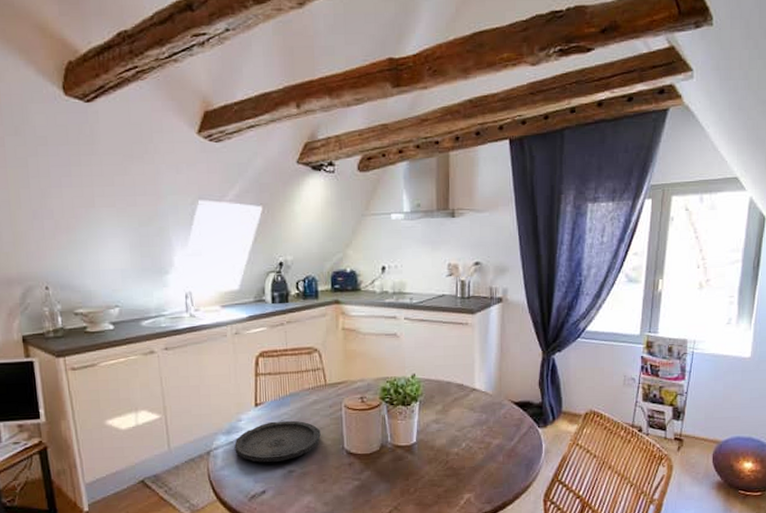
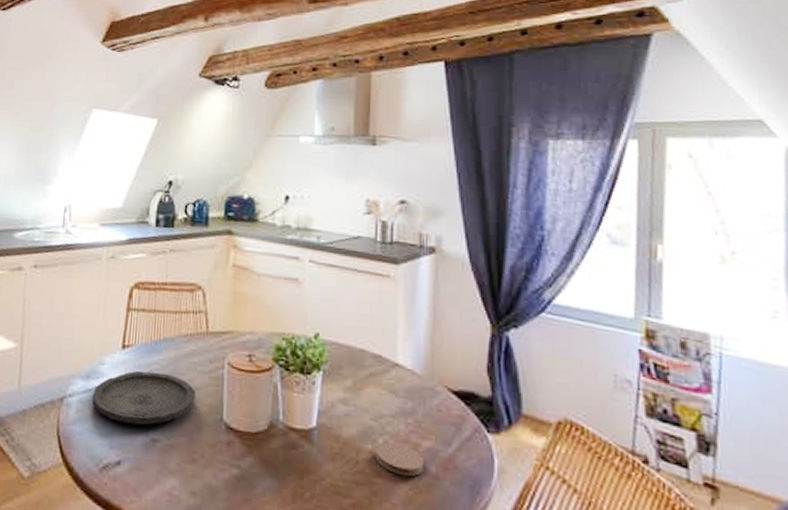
coaster: none [460,444,494,466] -> present [375,442,424,477]

